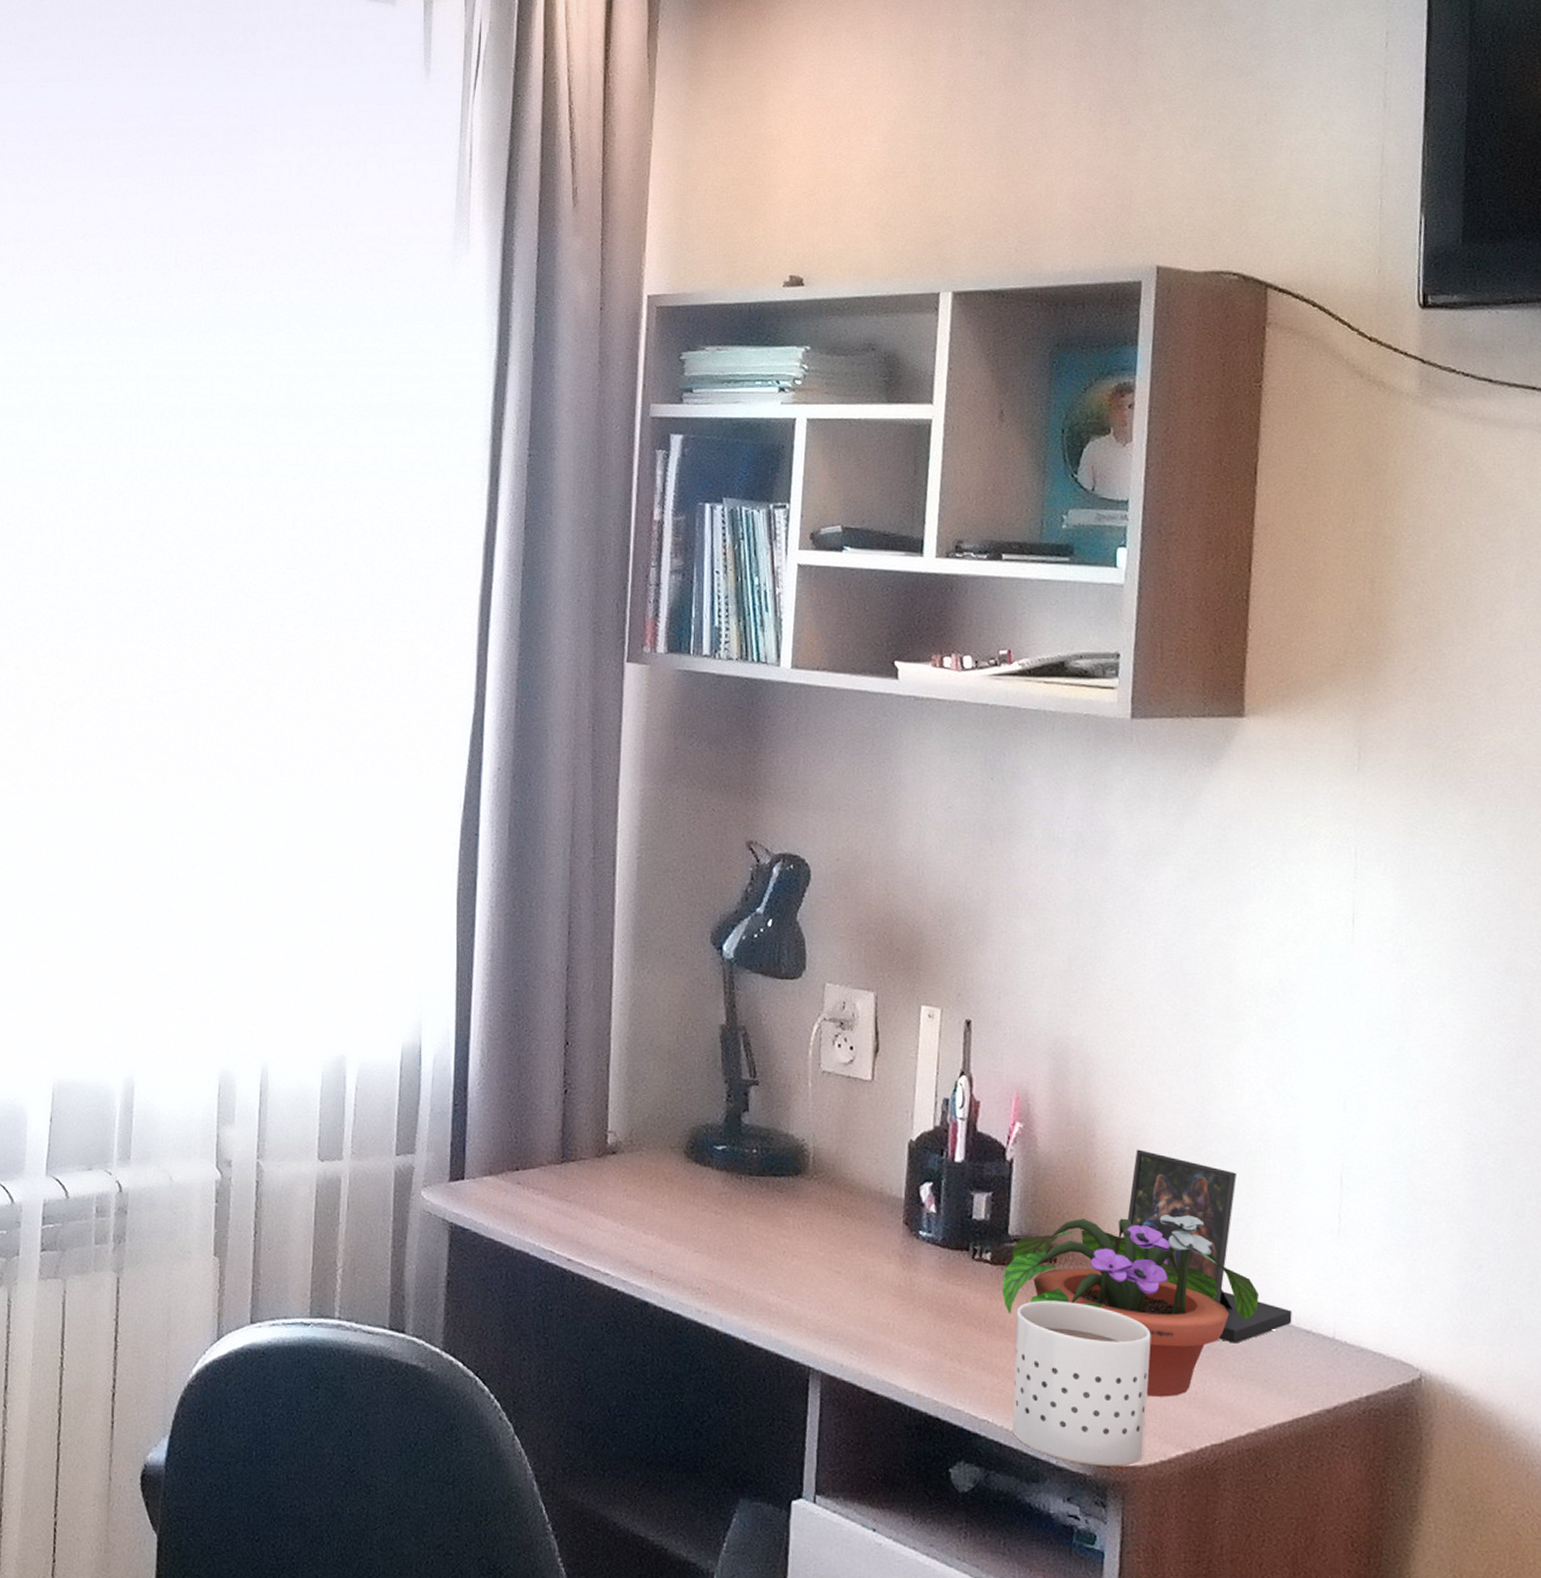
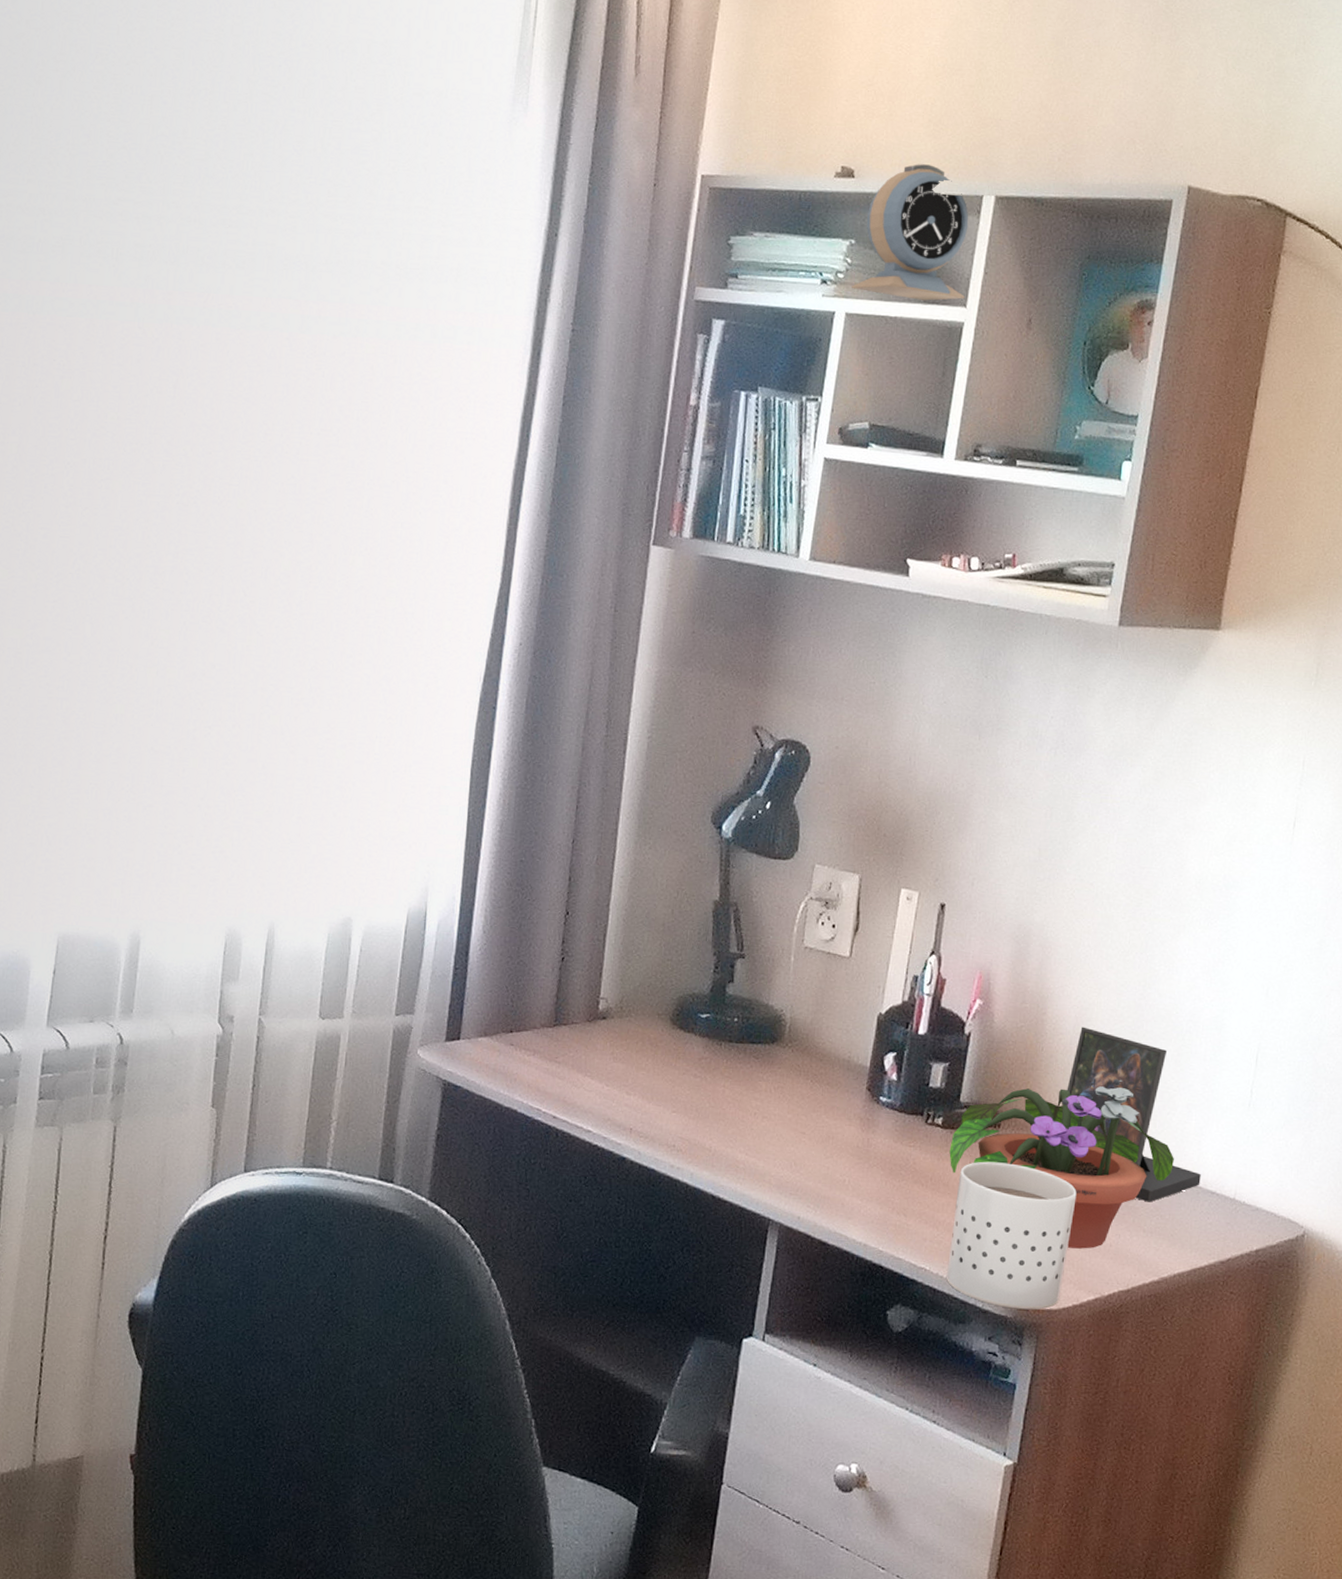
alarm clock: none [811,267,930,400] -> present [852,164,969,301]

